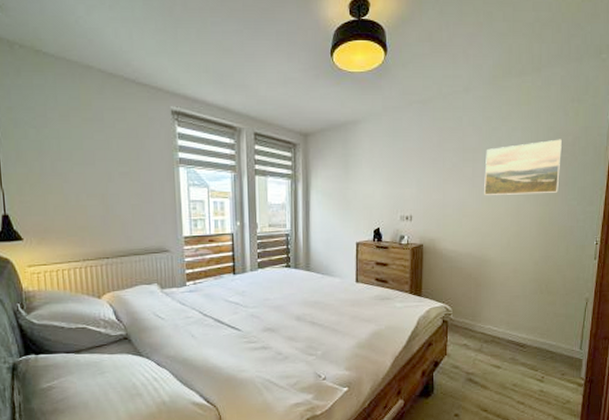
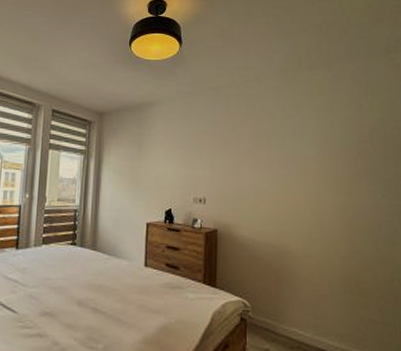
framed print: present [484,139,562,195] -> none [280,130,360,184]

